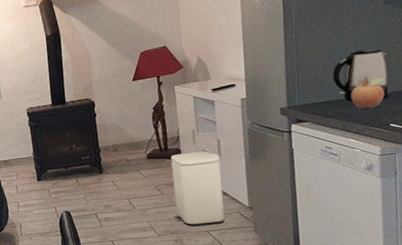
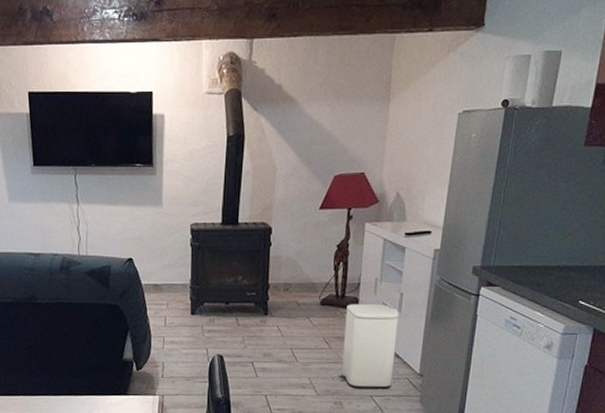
kettle: present [333,48,389,101] -> none [533,212,595,272]
fruit: present [350,77,386,109] -> none [547,247,586,281]

